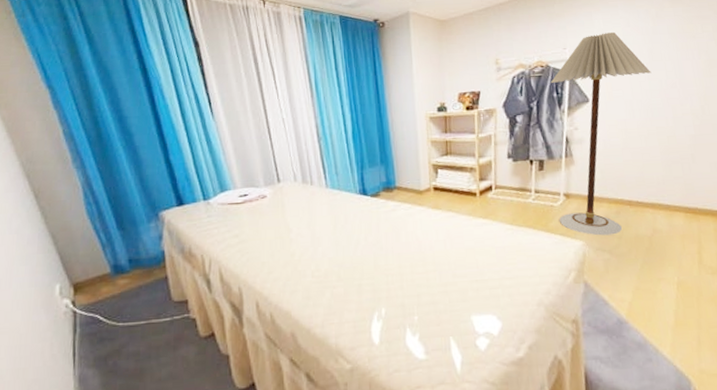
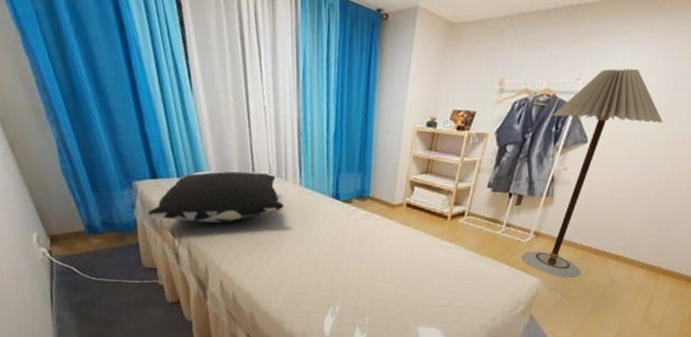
pillow: none [175,181,313,245] -> present [147,171,284,223]

